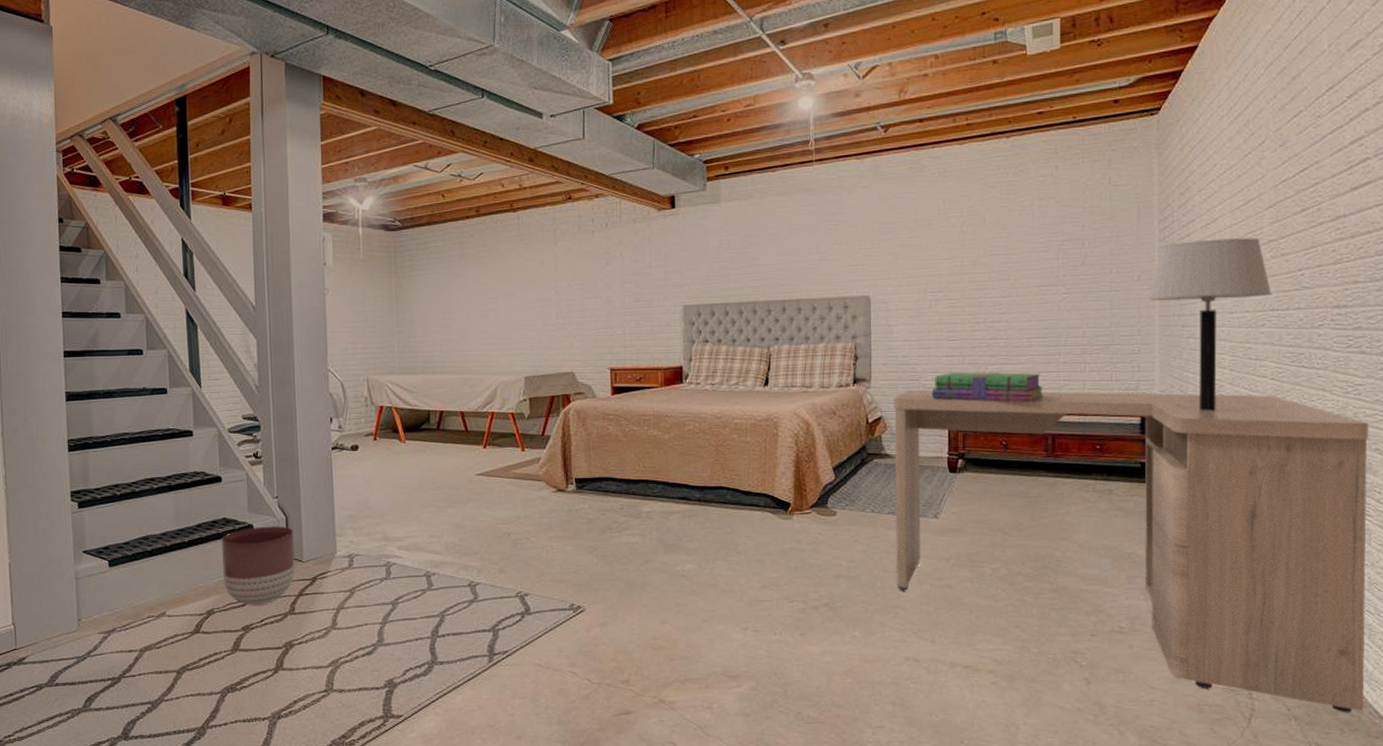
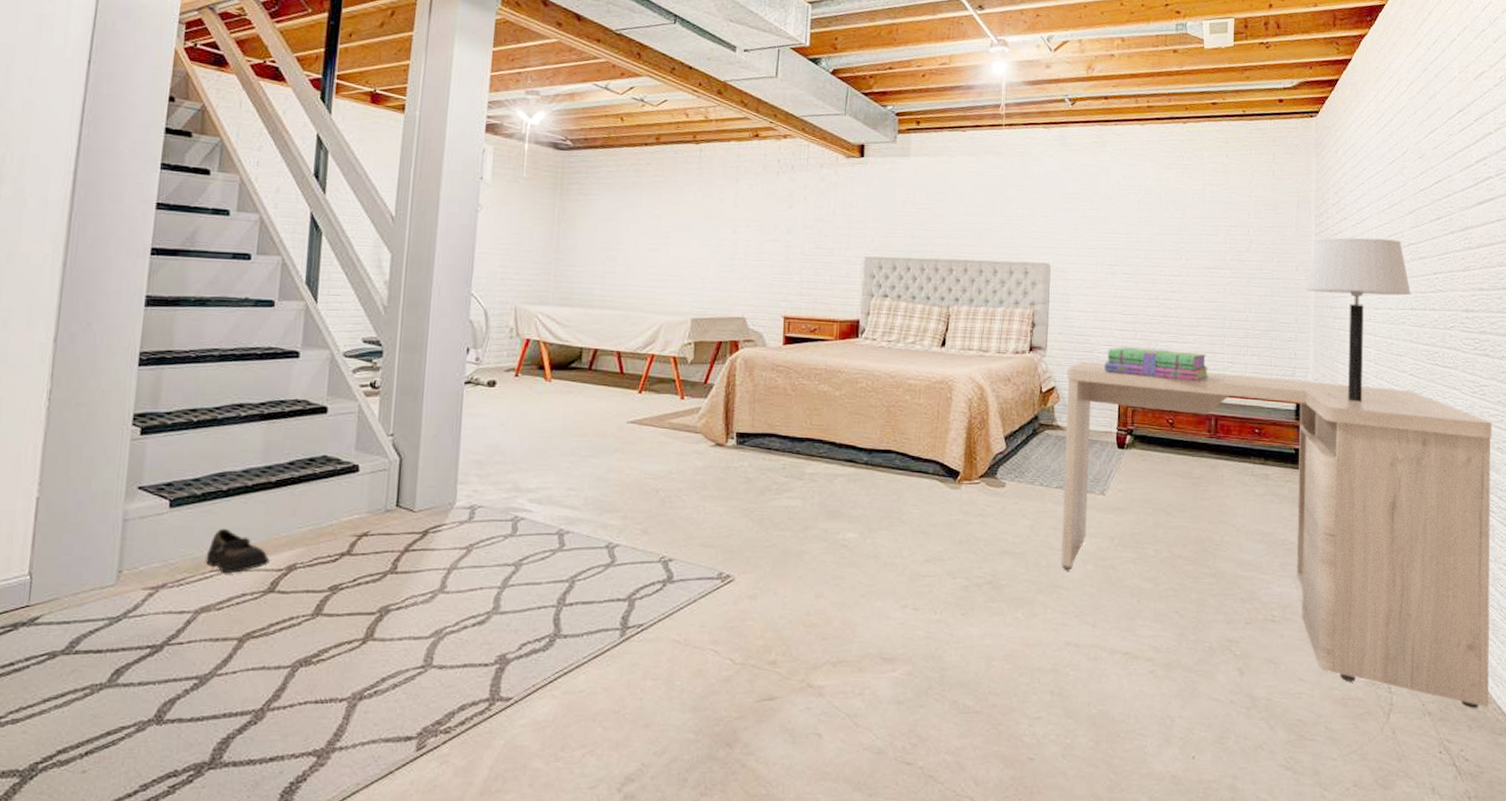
shoe: none [142,582,192,618] -> present [205,528,270,573]
planter: present [221,526,295,605] -> none [313,468,407,561]

